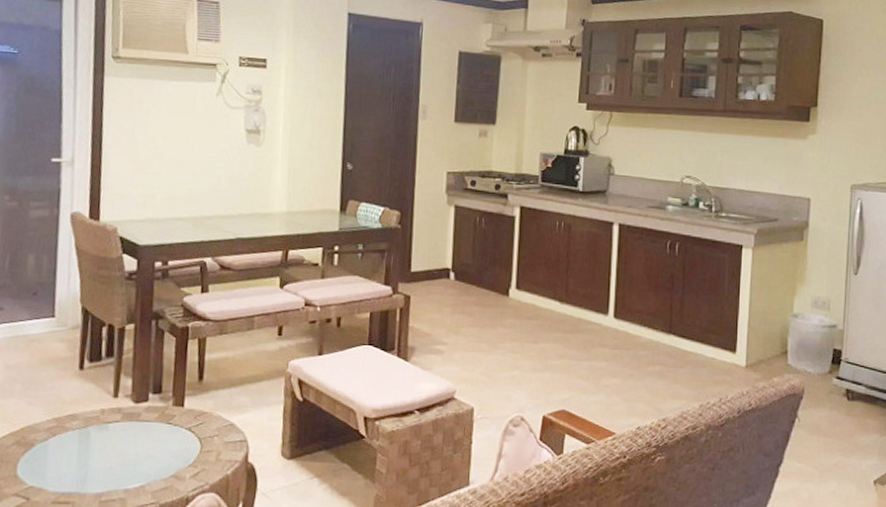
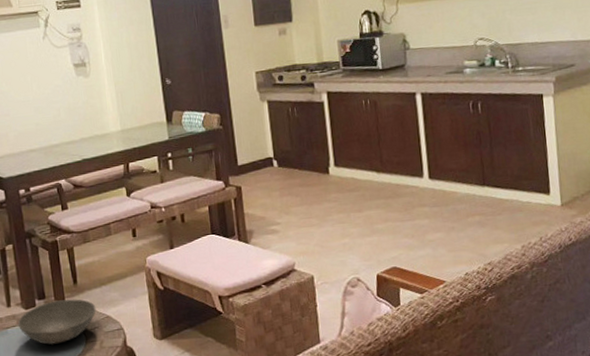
bowl: none [122,397,220,449] -> present [17,299,96,345]

